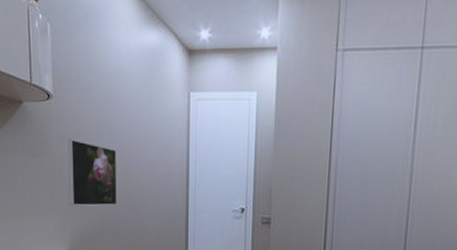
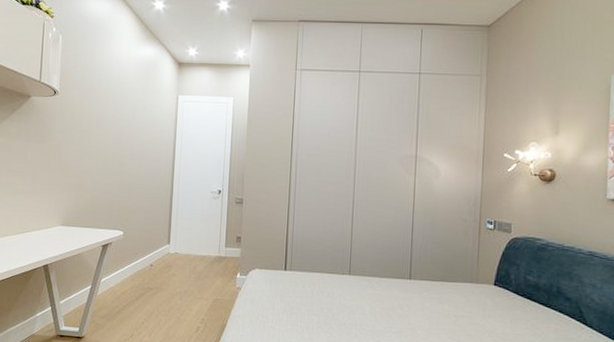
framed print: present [67,139,117,206] -> none [65,129,113,186]

